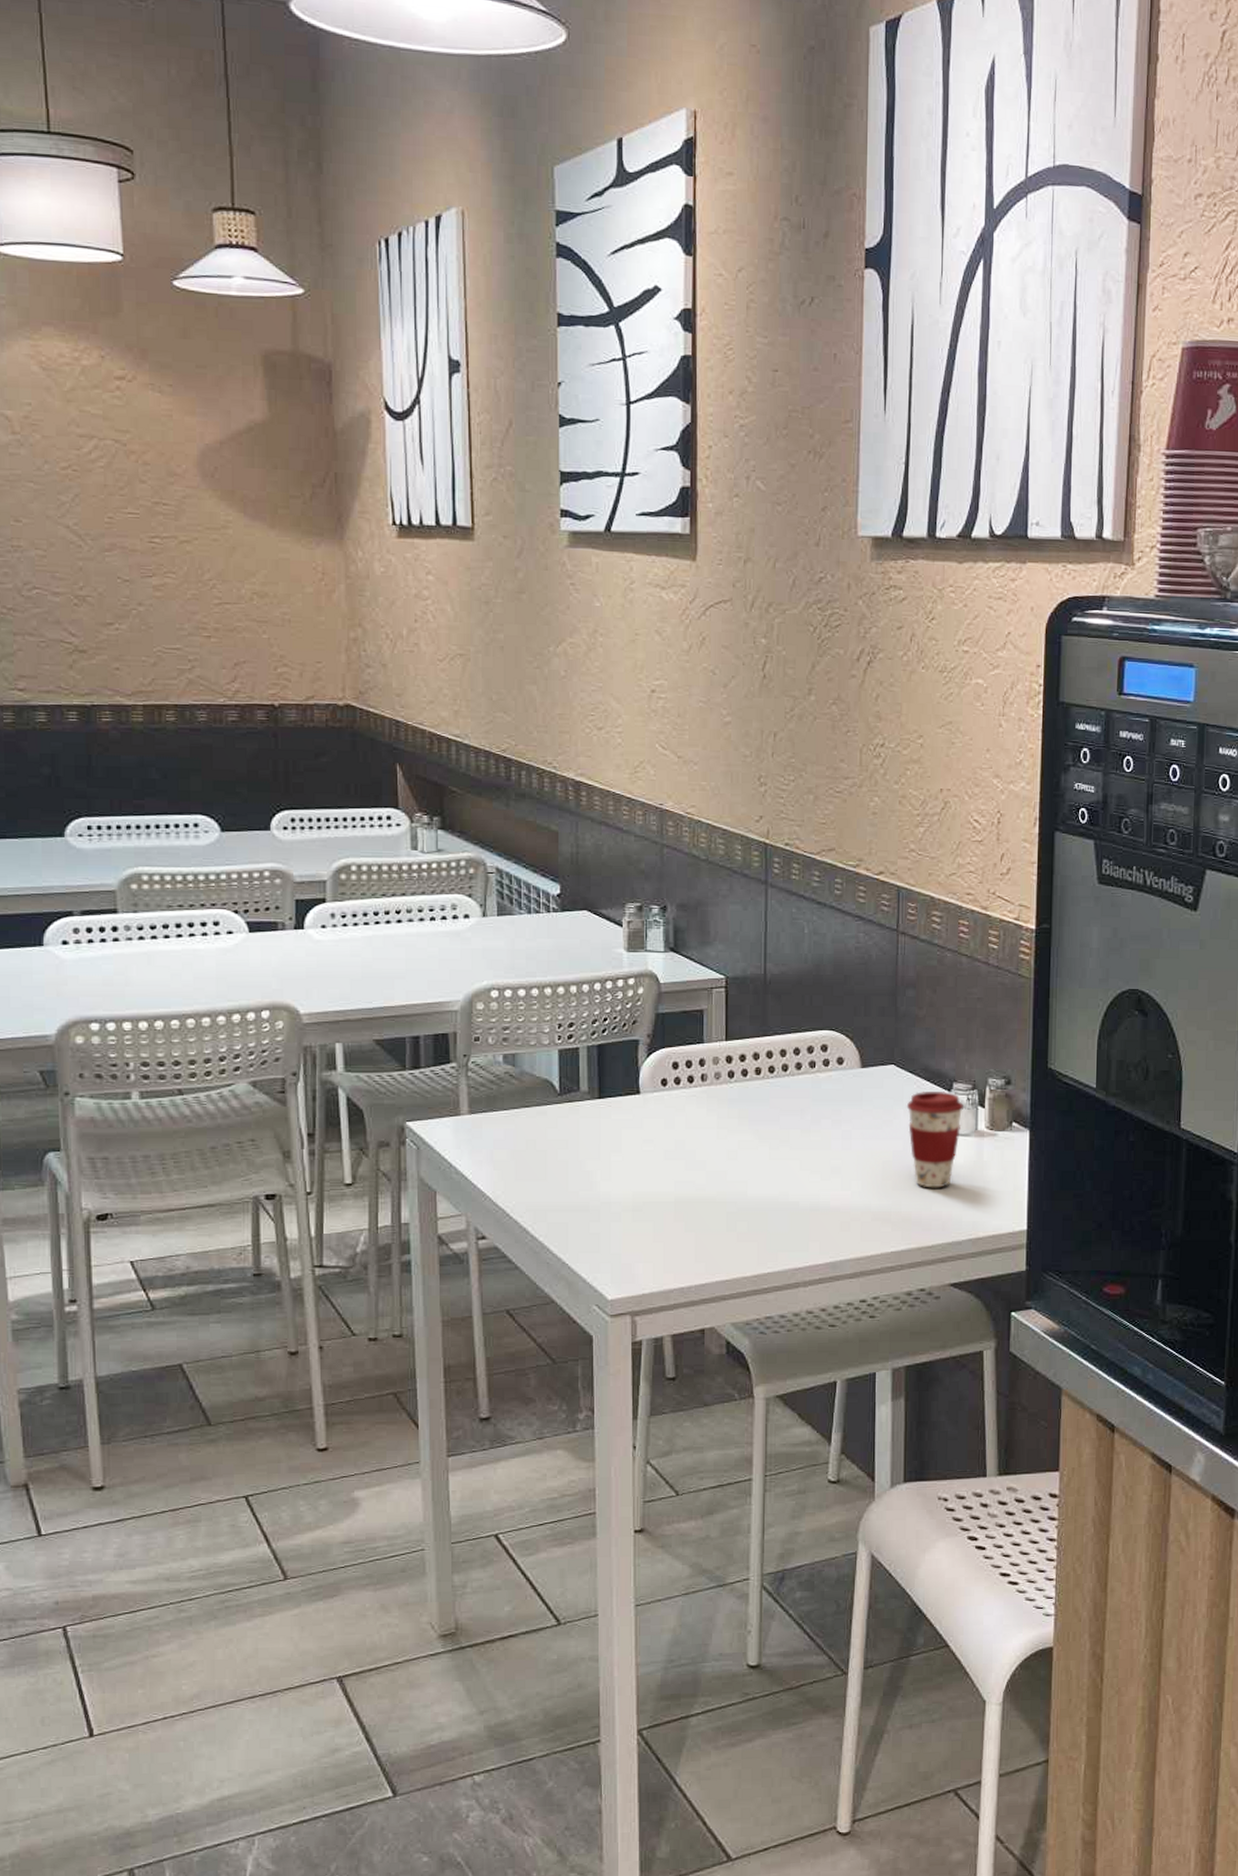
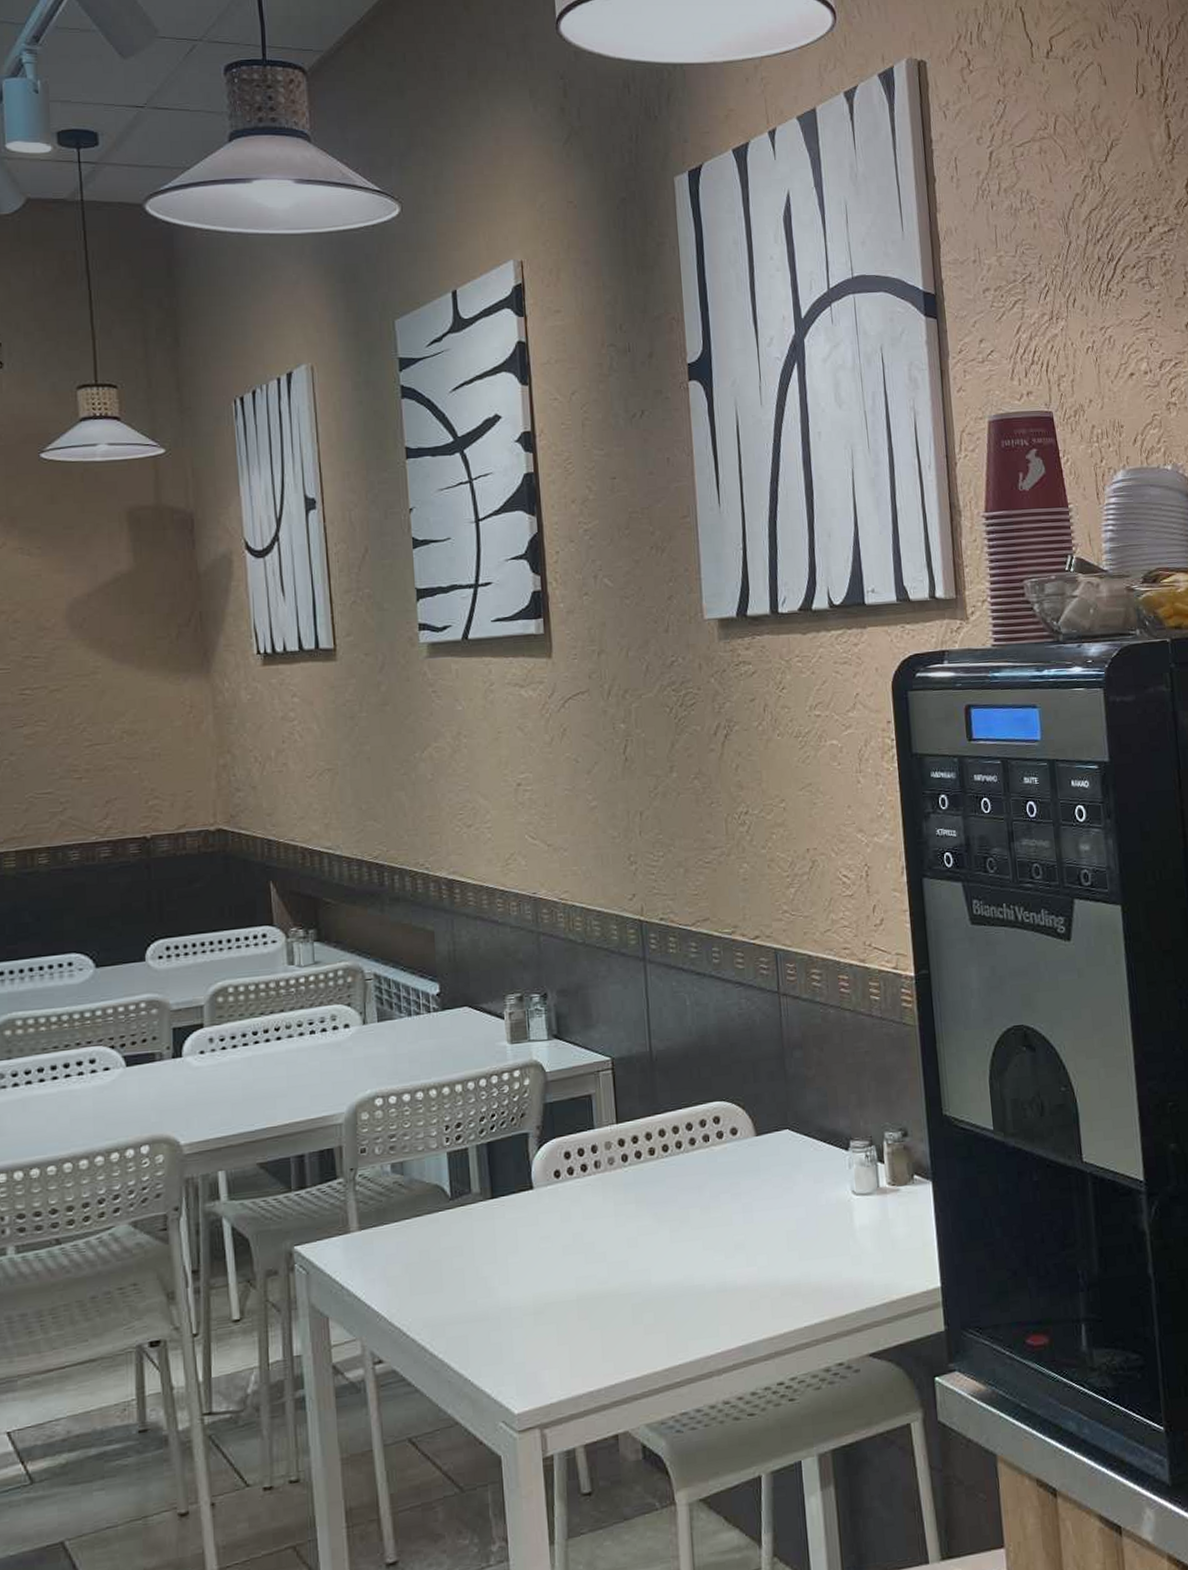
coffee cup: present [906,1092,965,1188] -> none [805,1151,864,1254]

